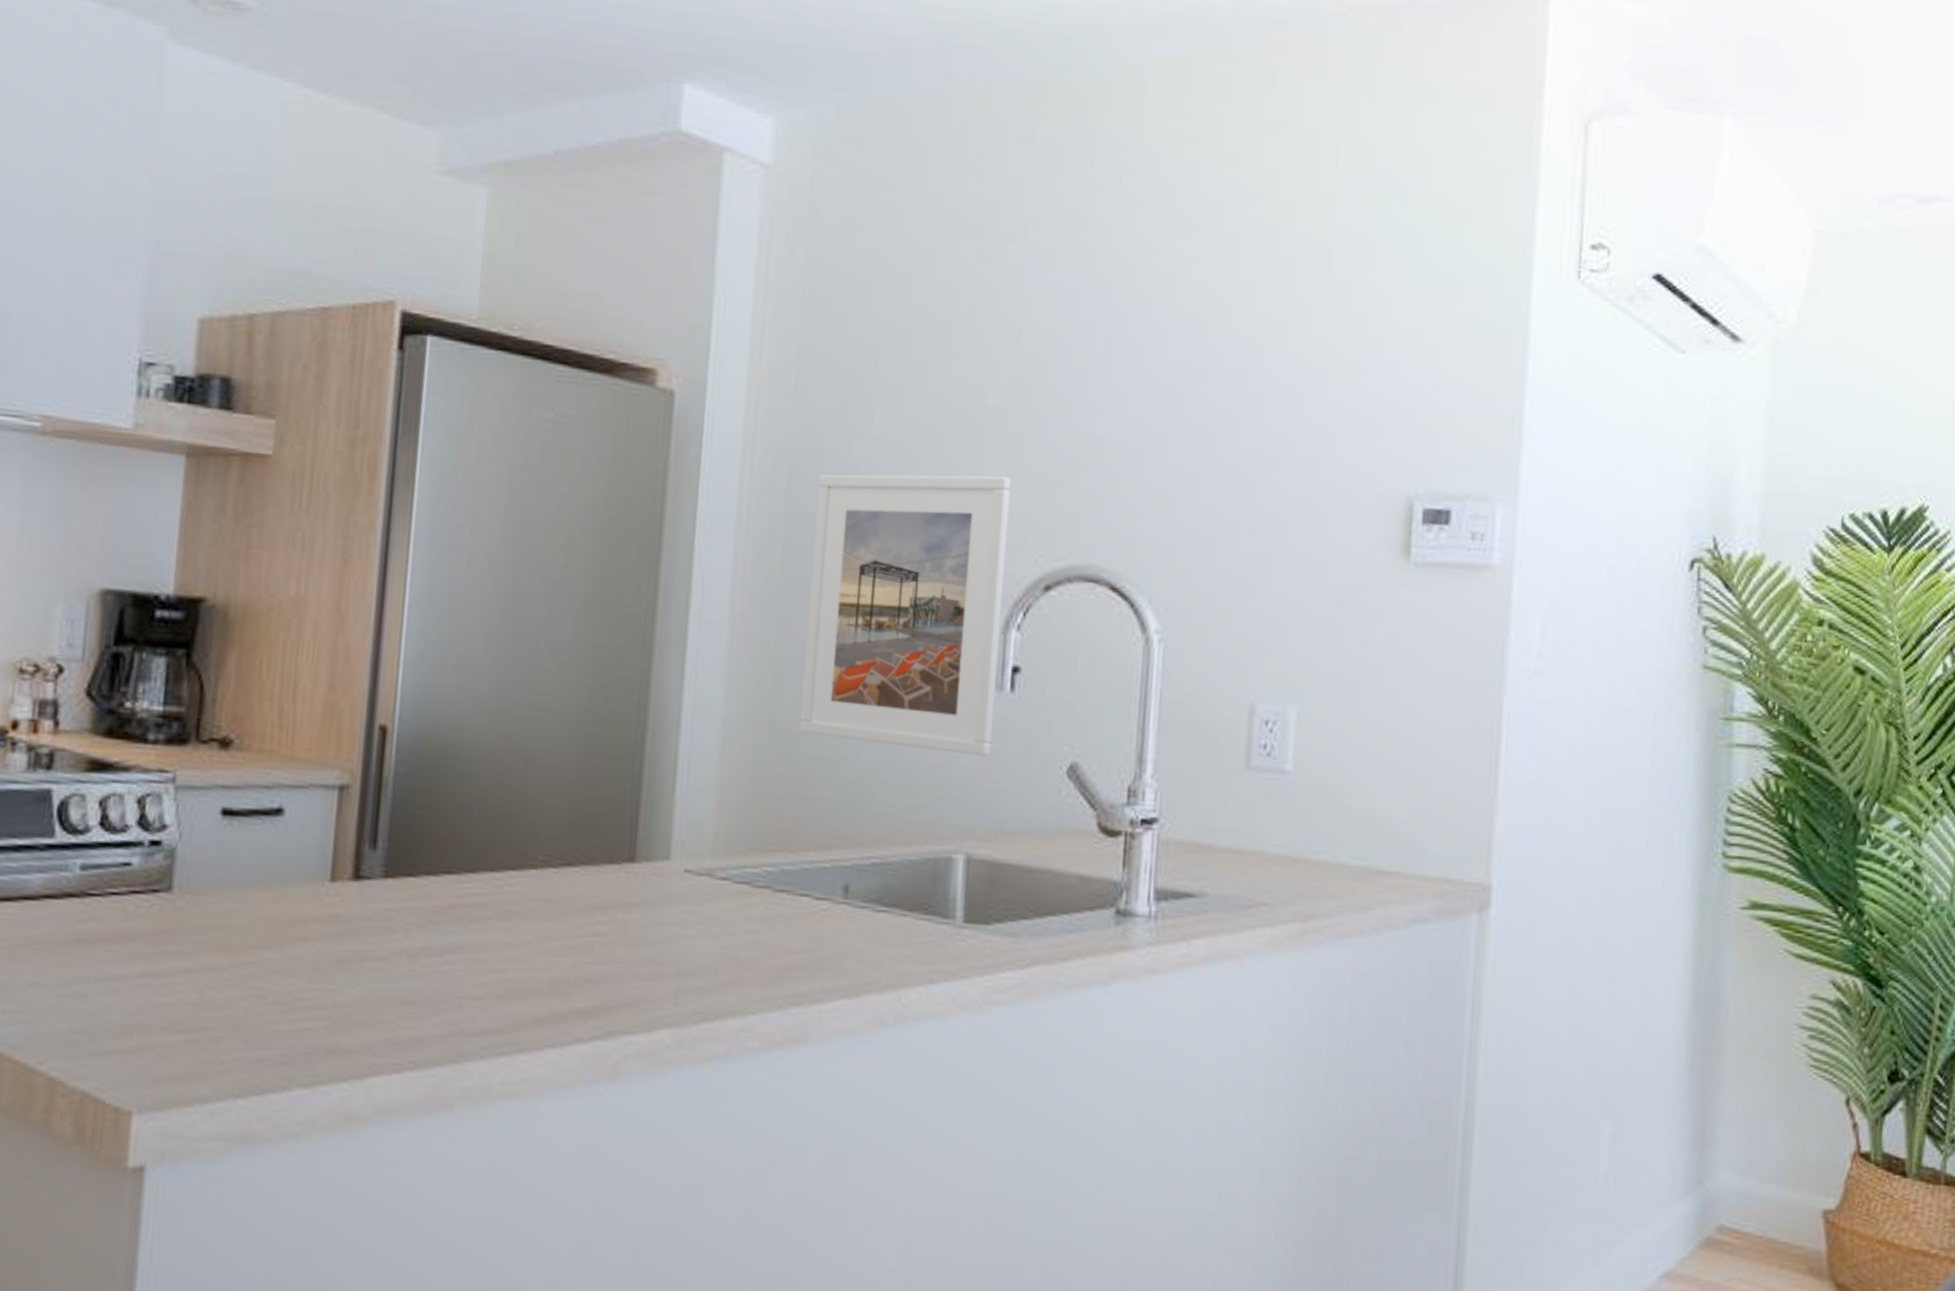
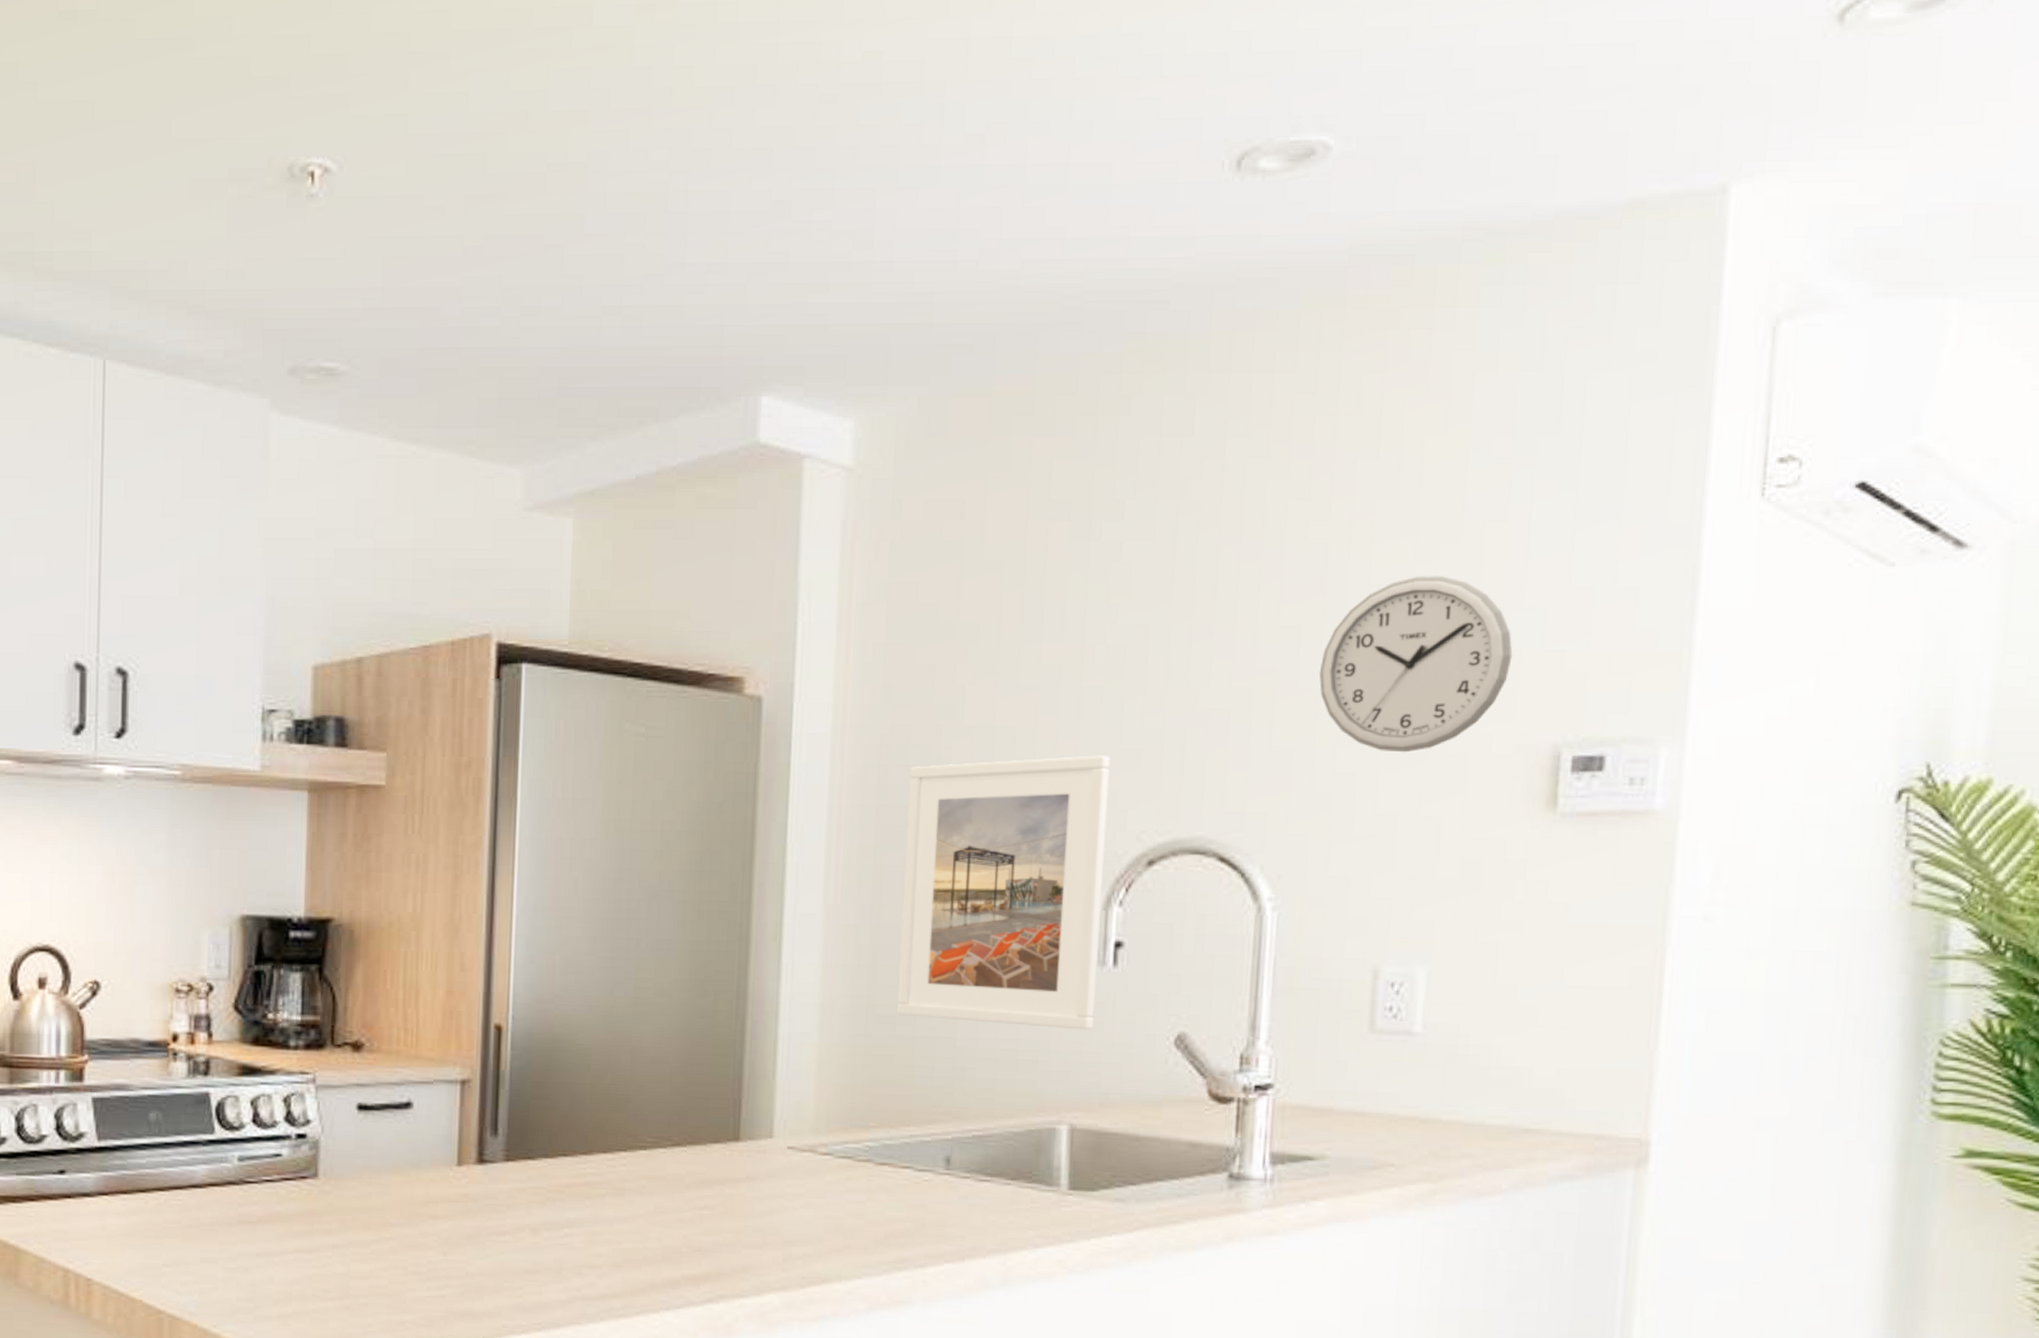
wall clock: none [1203,324,1372,495] -> present [1319,576,1513,753]

